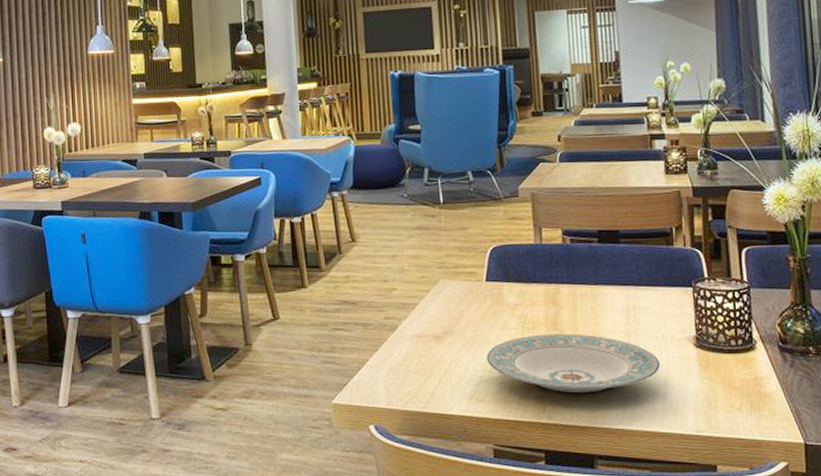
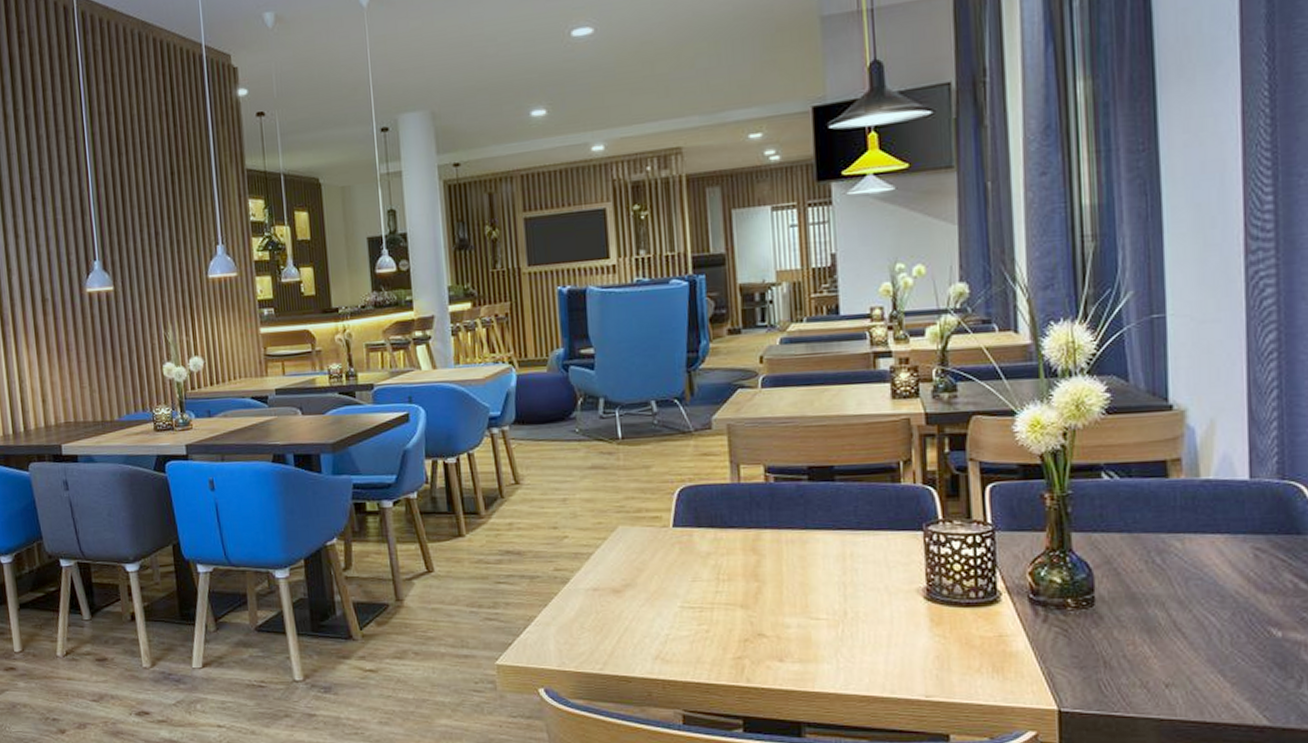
plate: present [486,334,661,394] -> none [673,585,883,653]

